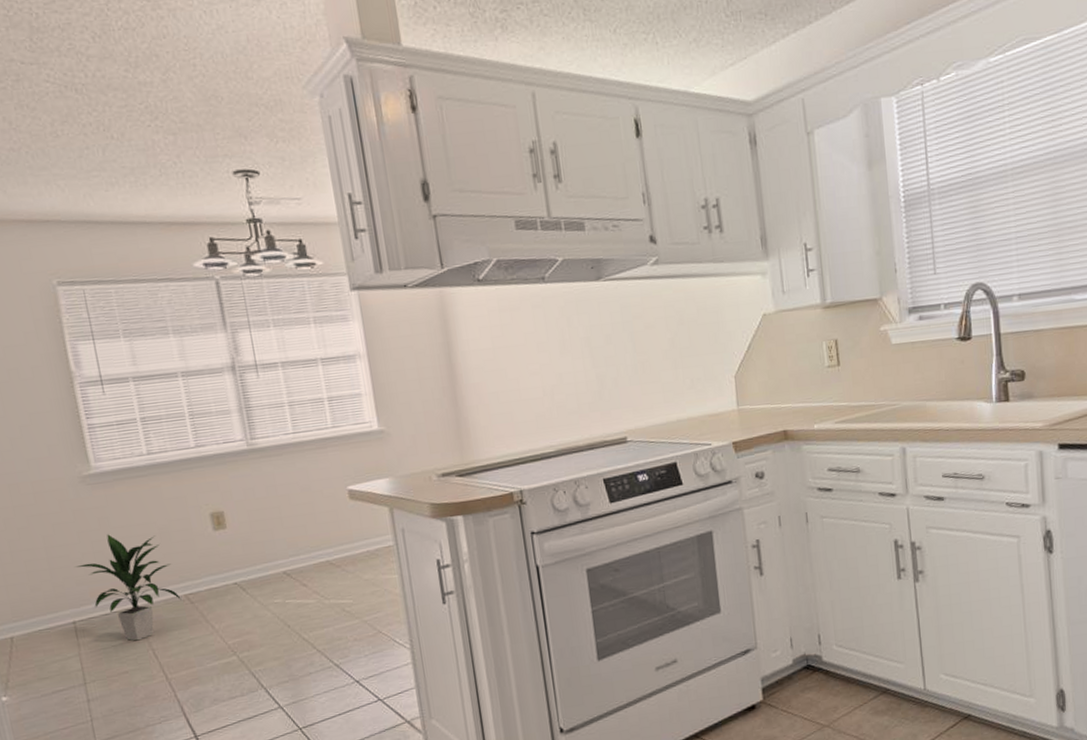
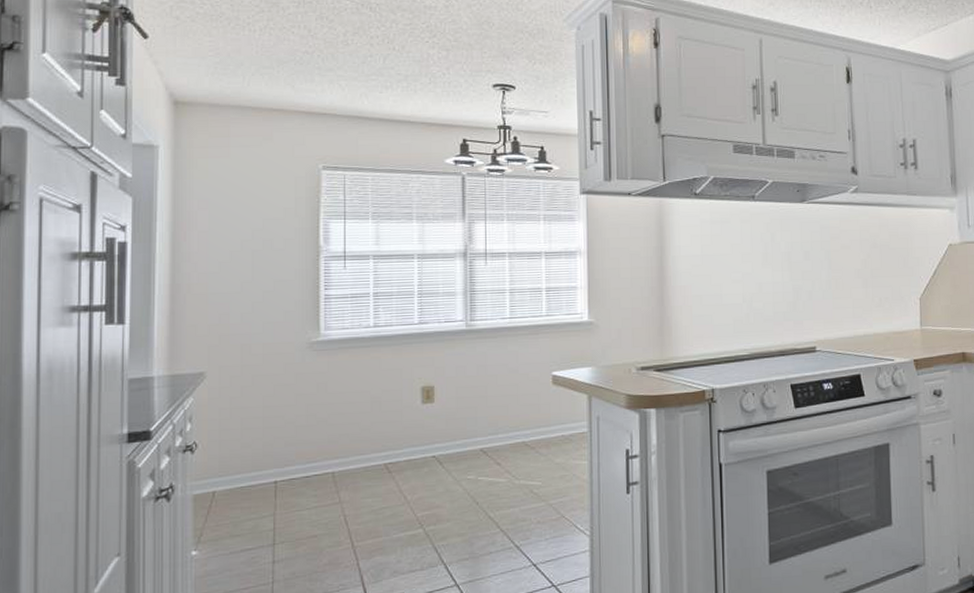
indoor plant: present [75,534,182,641] -> none [287,399,380,506]

